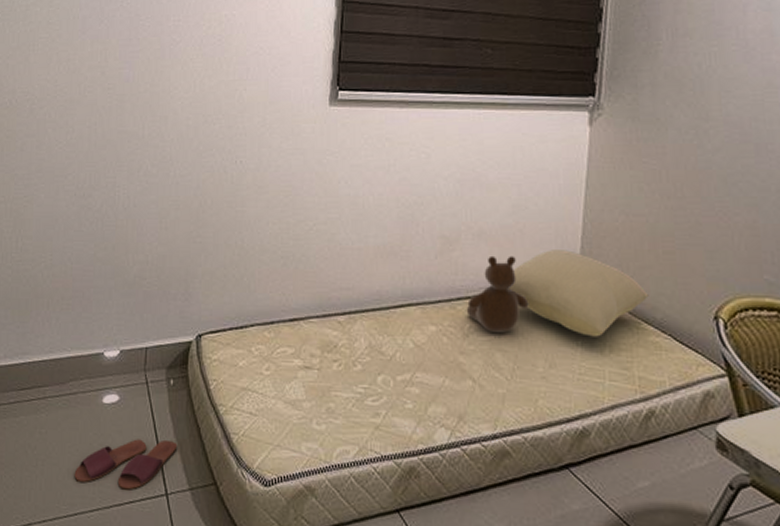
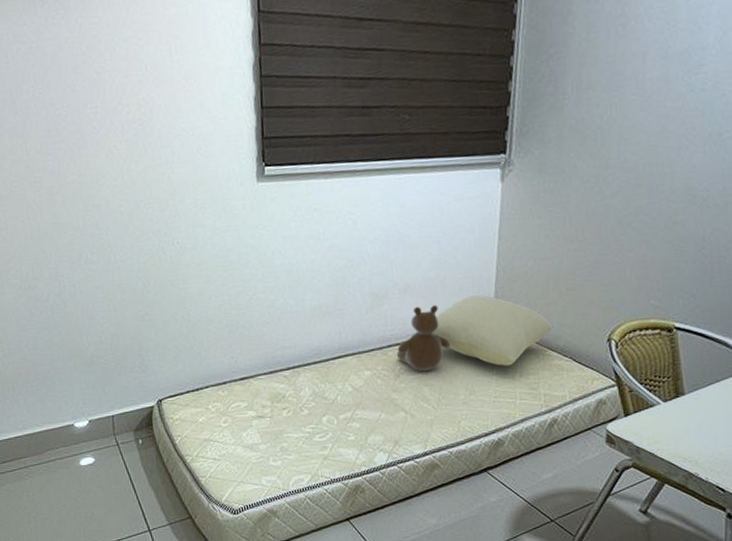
slippers: present [74,439,178,490] -> none [64,489,154,531]

